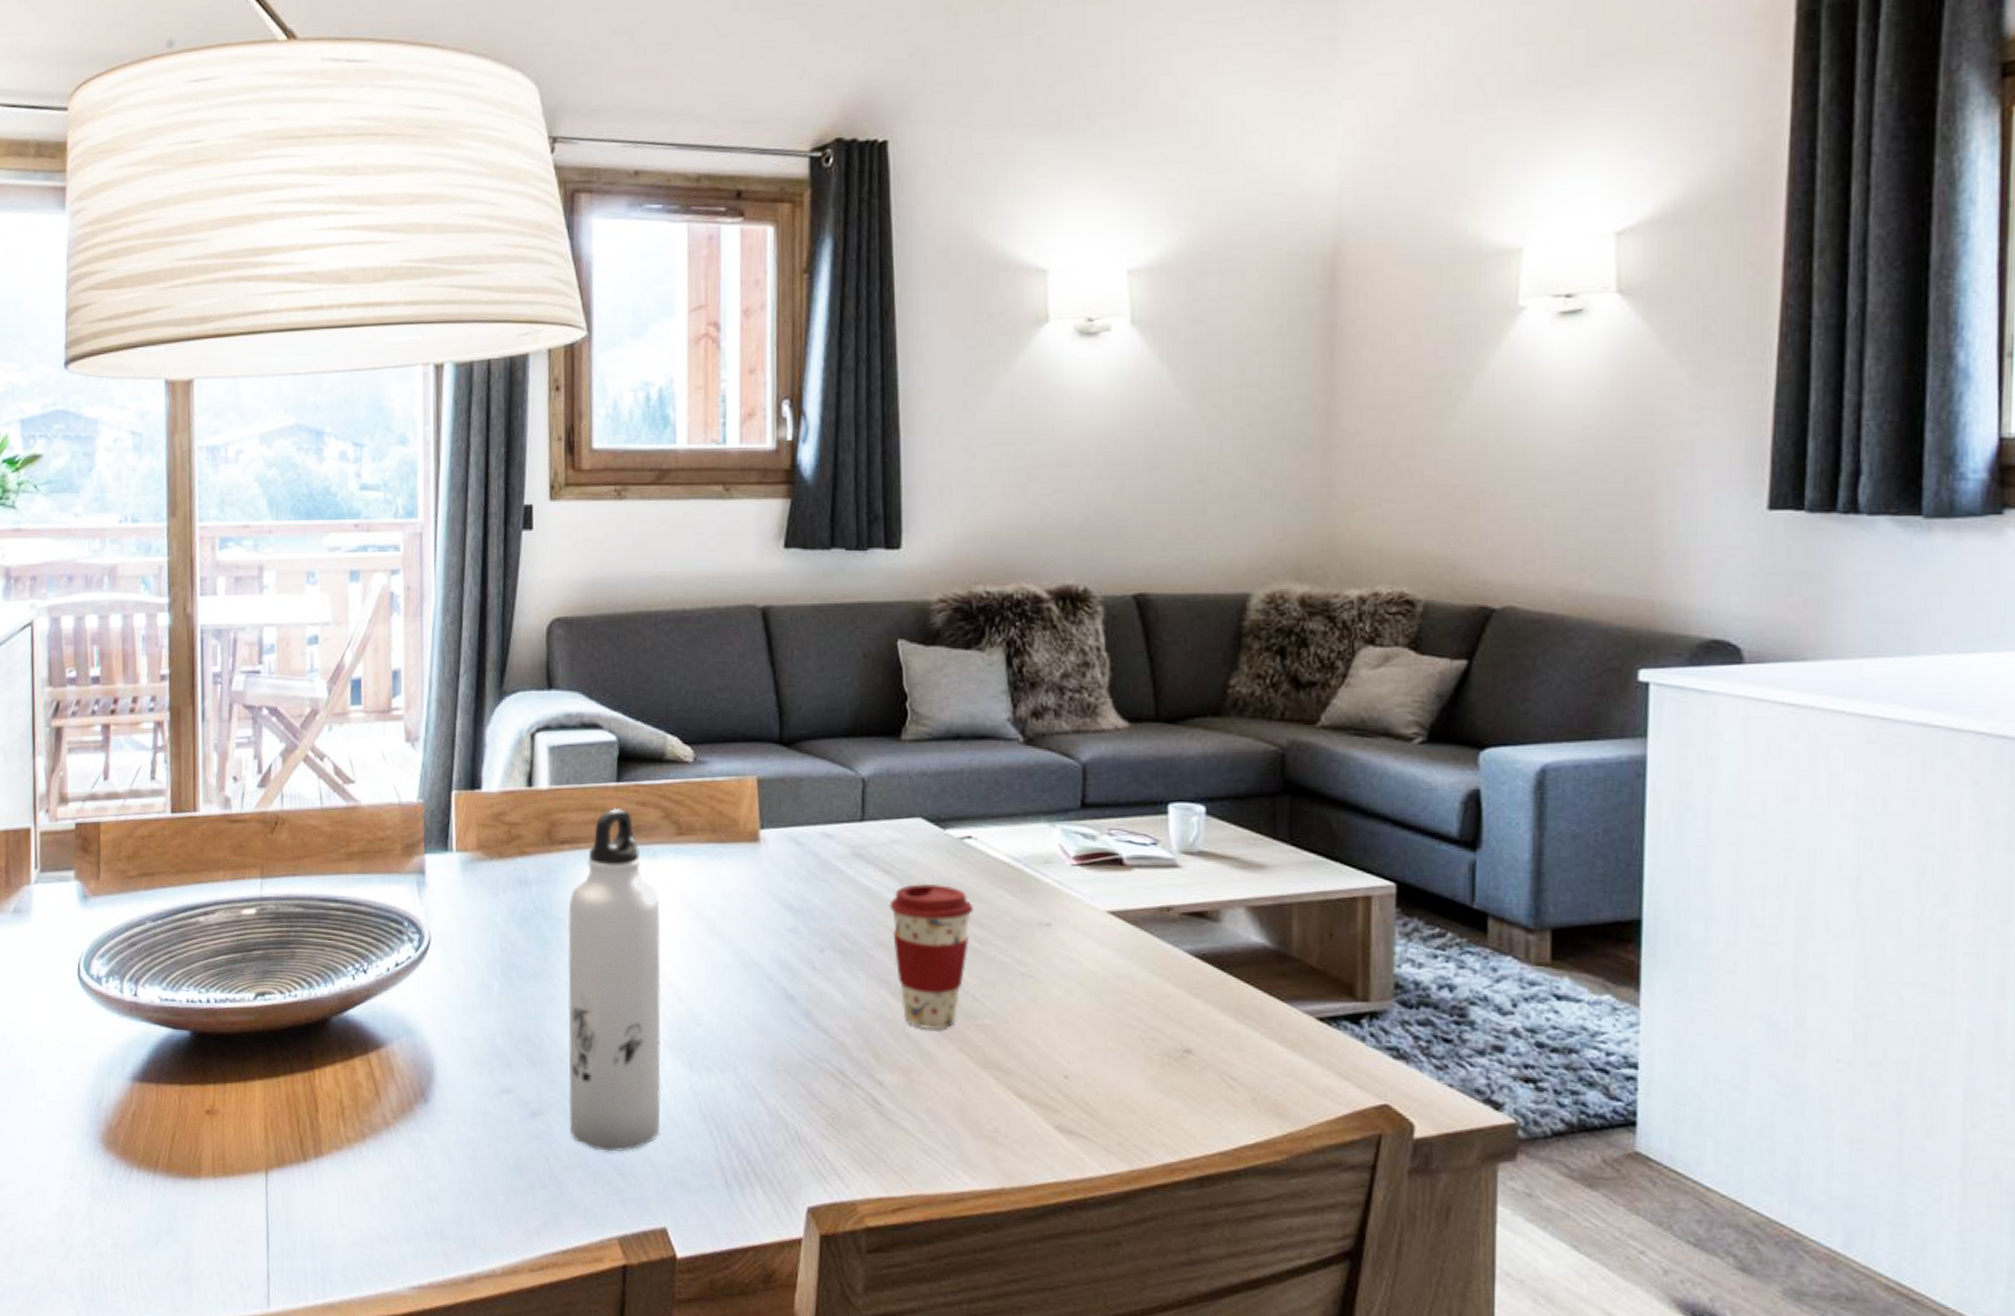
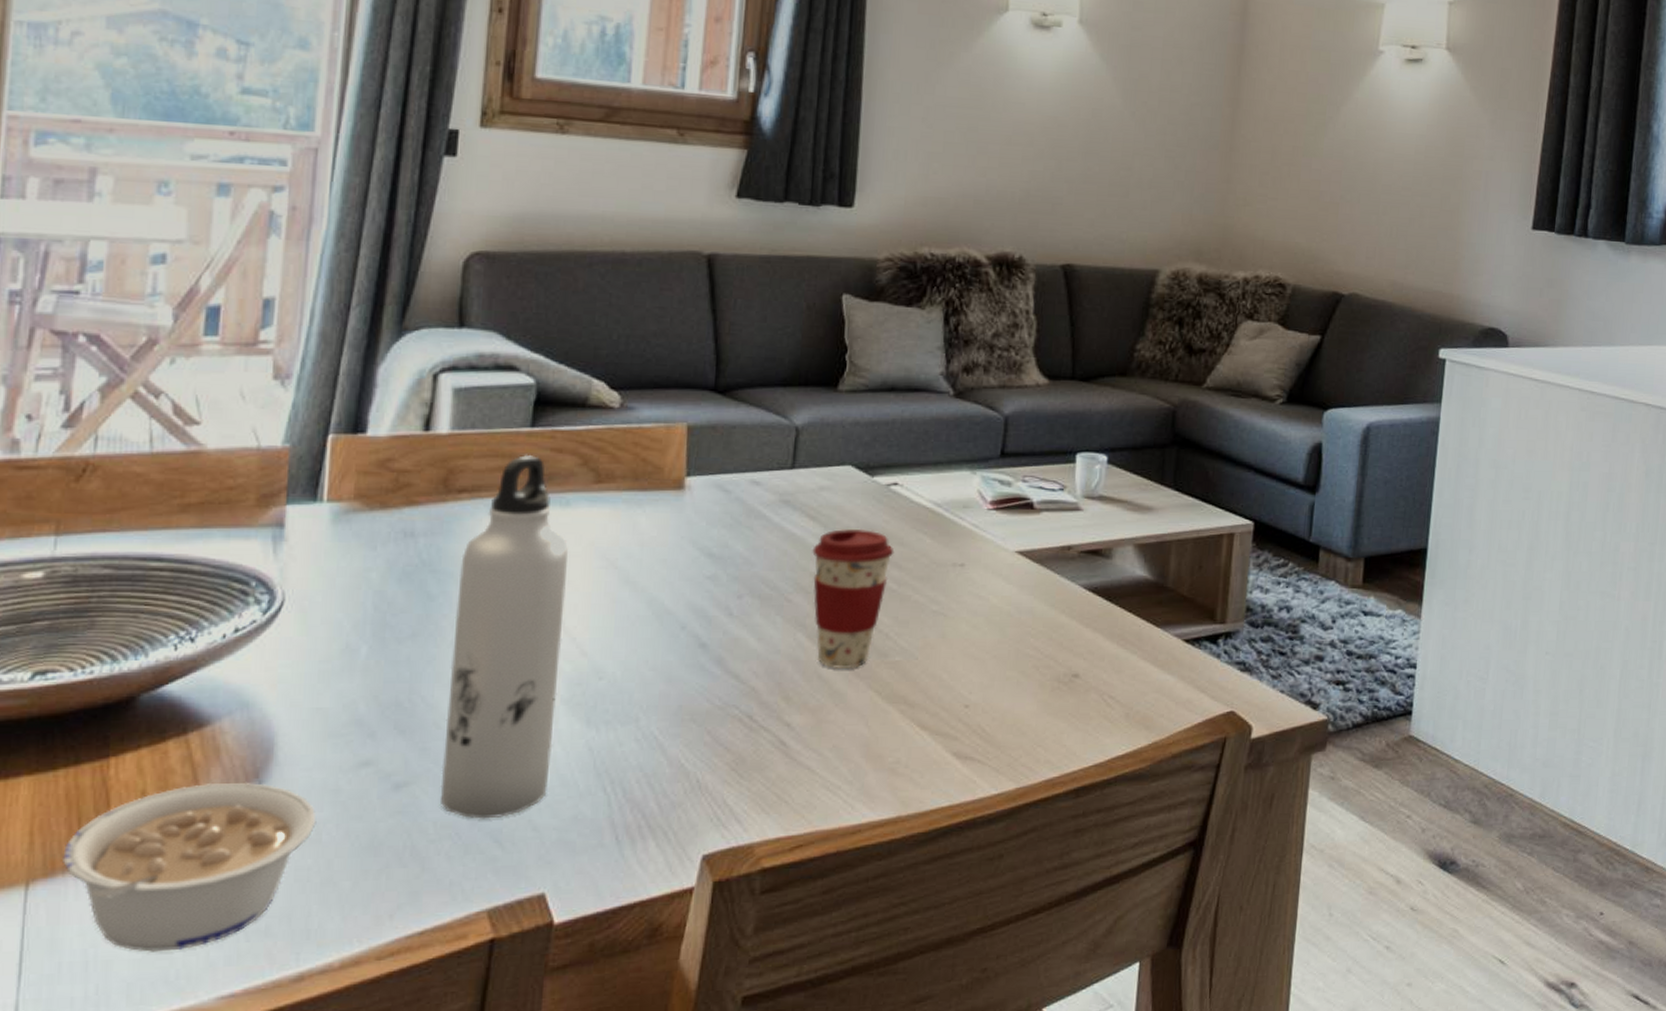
legume: none [289,1097,472,1242] -> present [63,782,317,952]

